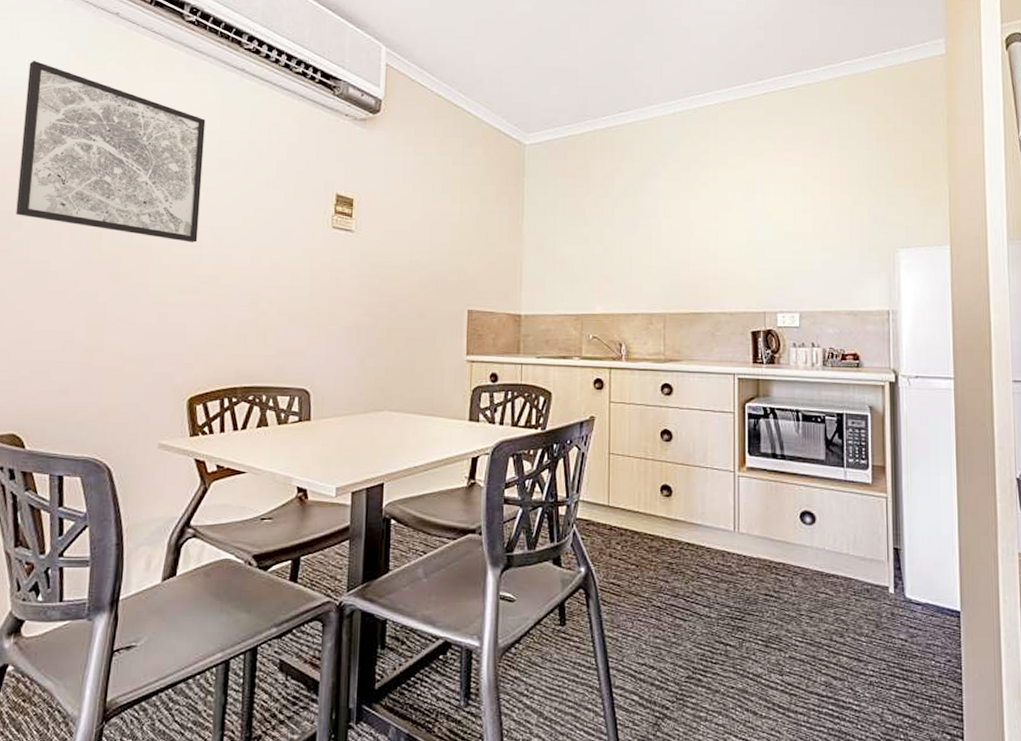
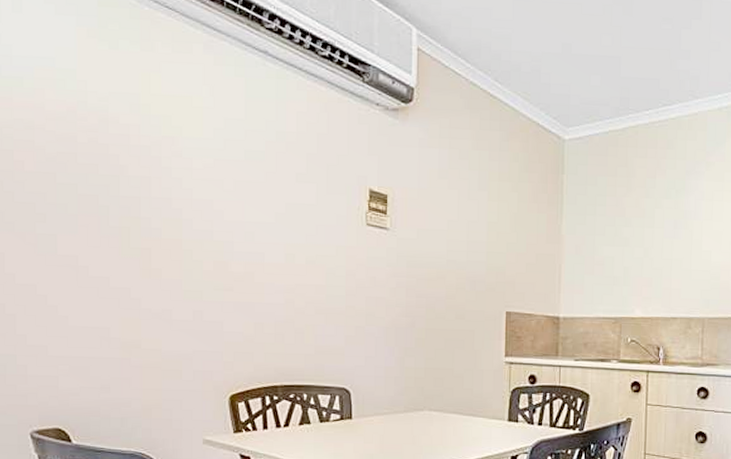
wall art: present [16,60,206,242] -> none [36,37,229,238]

